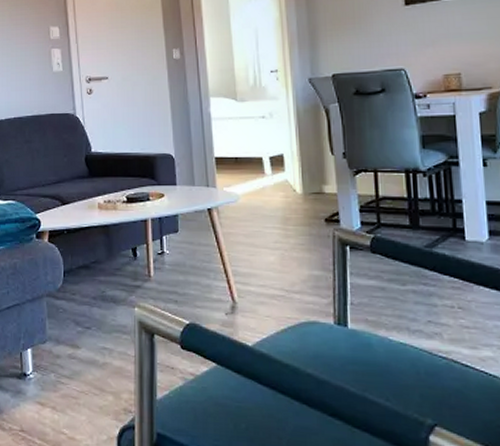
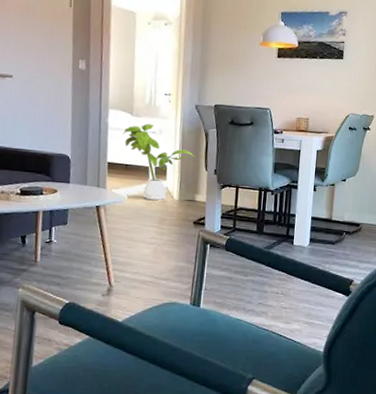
house plant: none [228,108,316,197] -> present [123,124,195,201]

